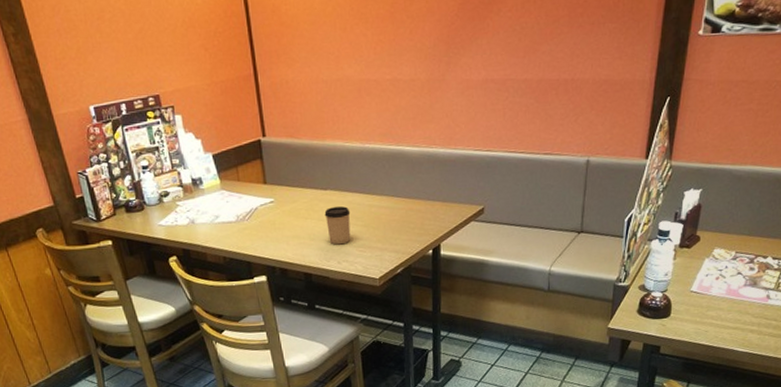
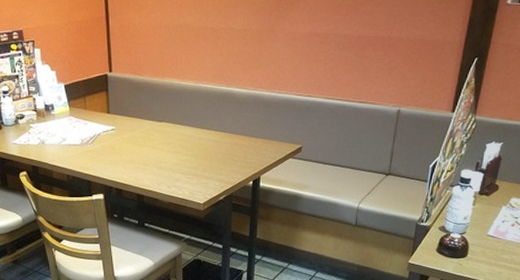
cup: present [324,206,351,245] -> none [159,138,182,171]

